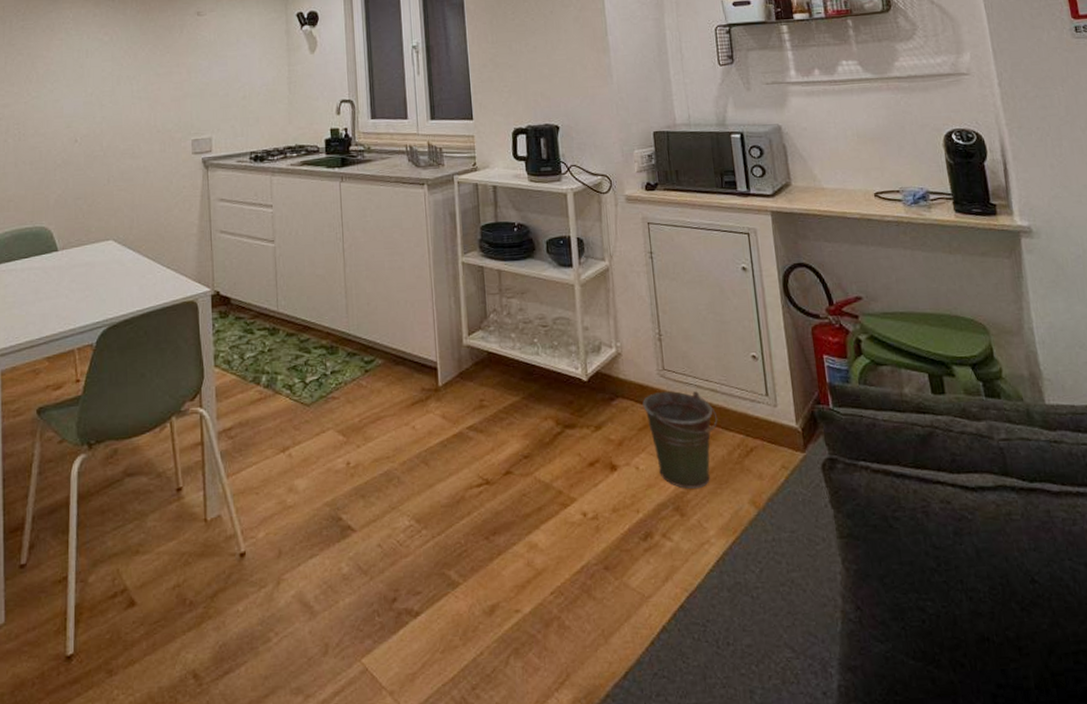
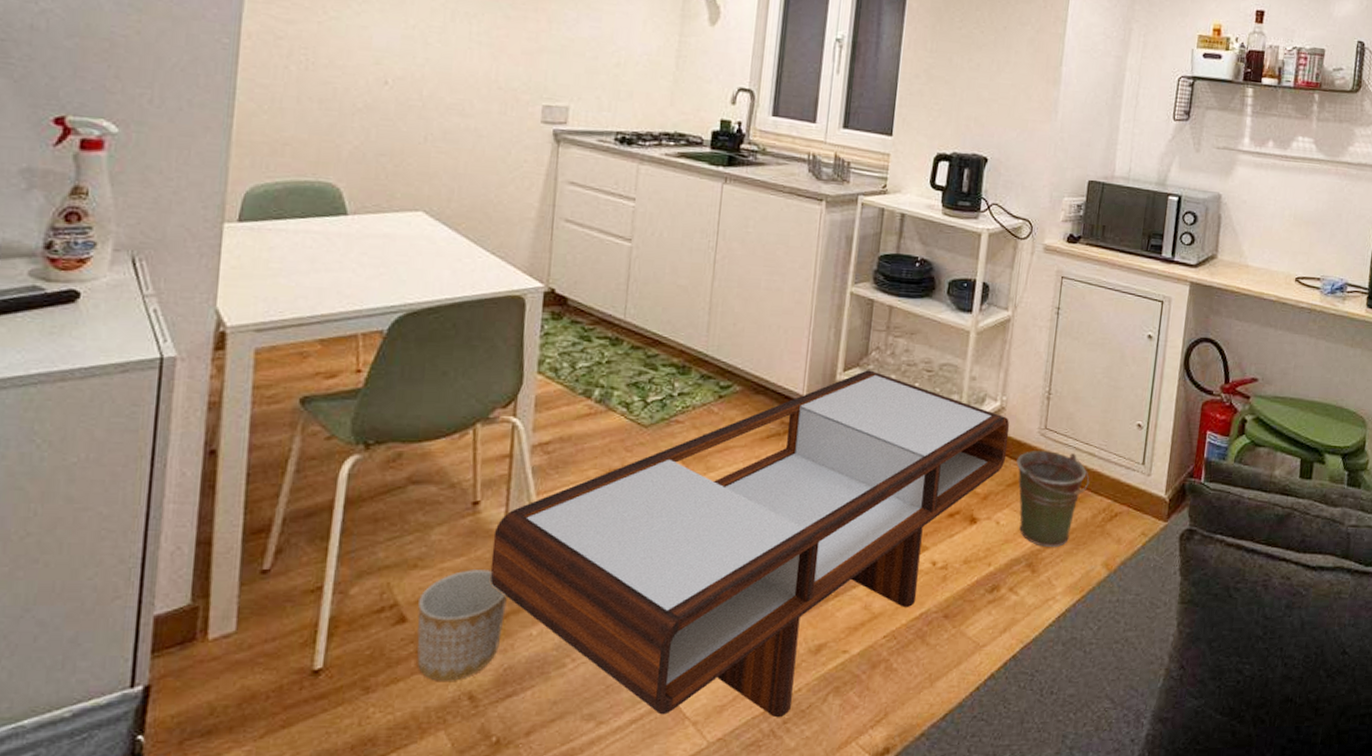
planter: none [143,551,214,661] -> present [417,570,507,681]
coffee table: none [196,331,632,686] -> present [489,370,1010,718]

